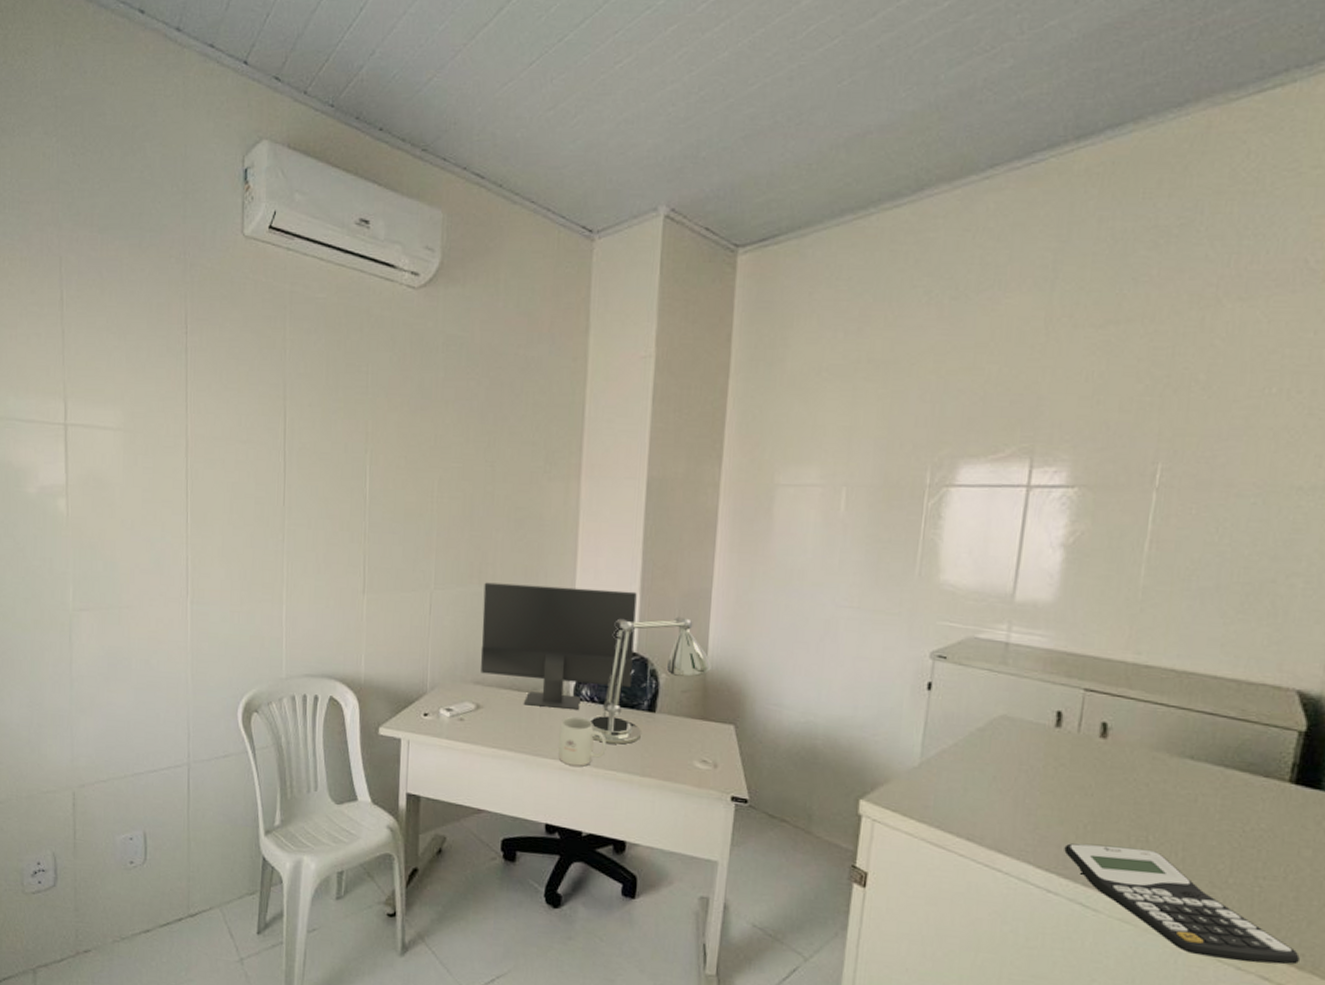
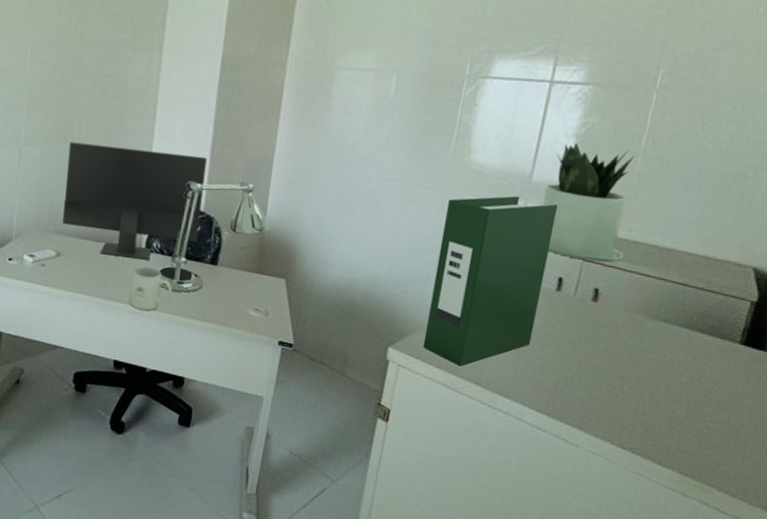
binder: none [900,619,1049,820] -> present [422,196,558,366]
planter: none [1029,555,1137,692] -> present [541,143,636,263]
calculator: present [1064,843,1300,965] -> none [554,389,733,493]

